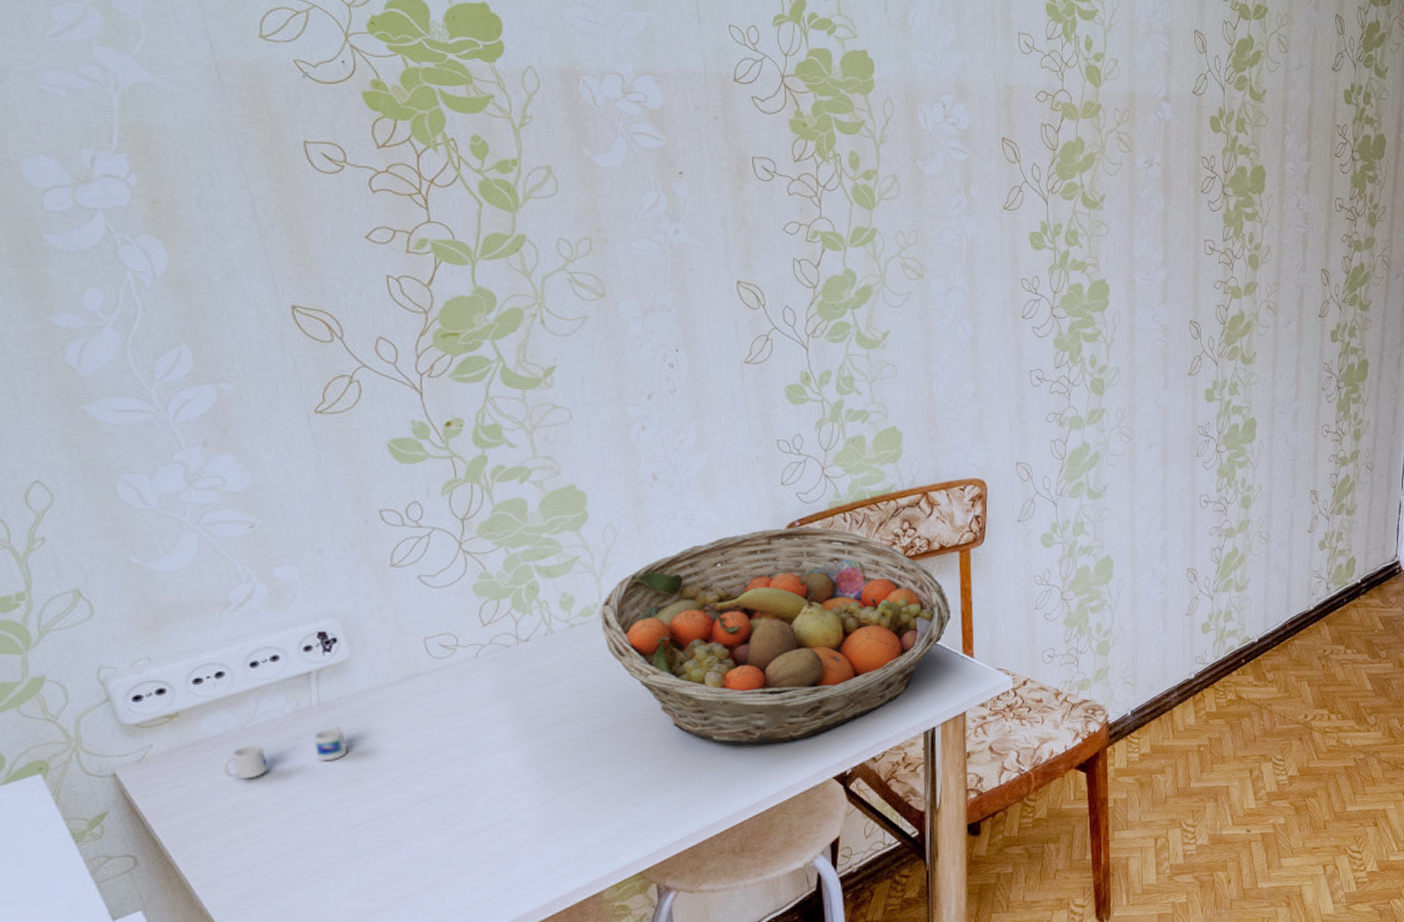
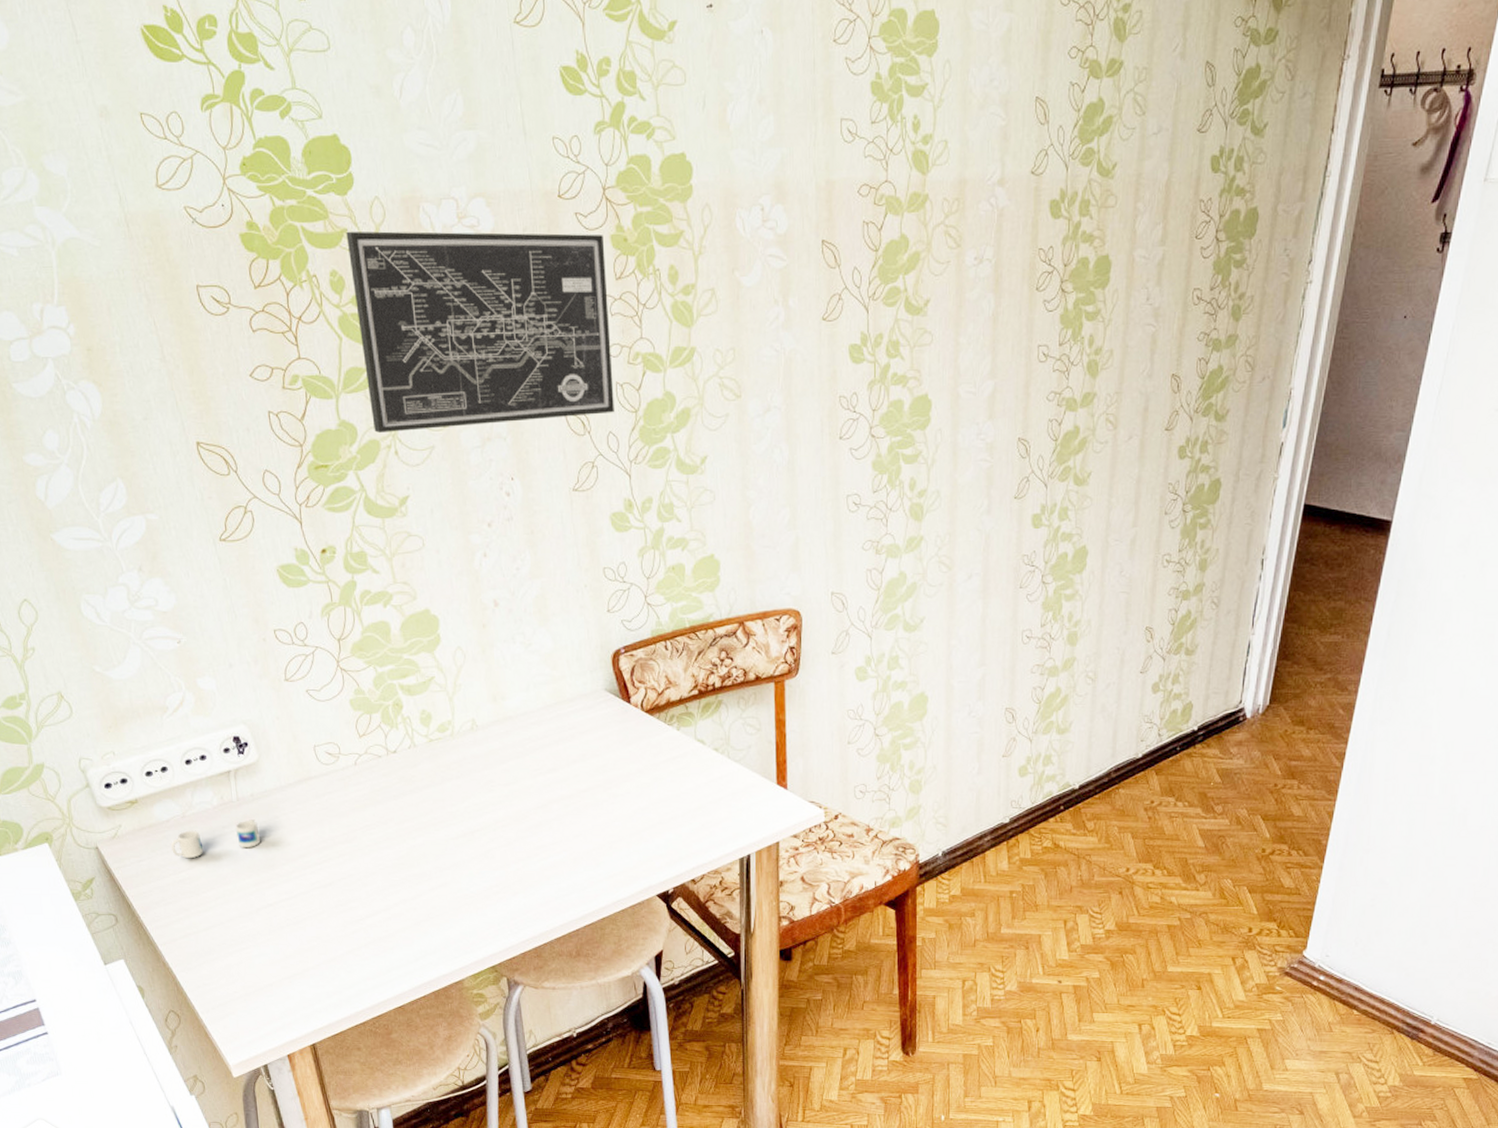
wall art: none [493,97,791,301] -> present [346,231,614,433]
fruit basket: present [600,526,951,745] -> none [453,653,766,859]

